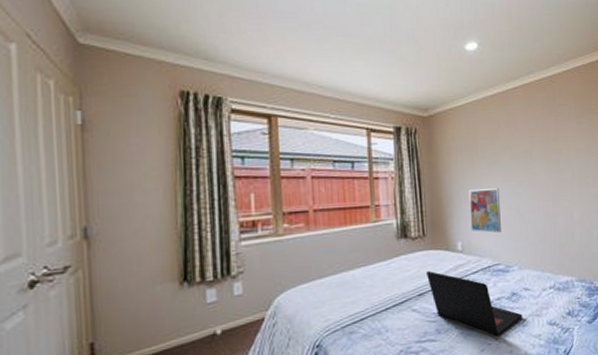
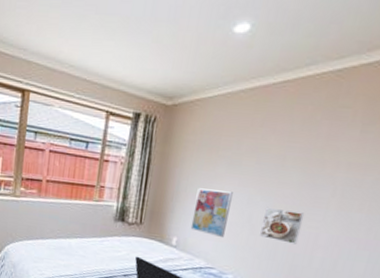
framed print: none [529,196,560,225] -> present [260,208,305,245]

